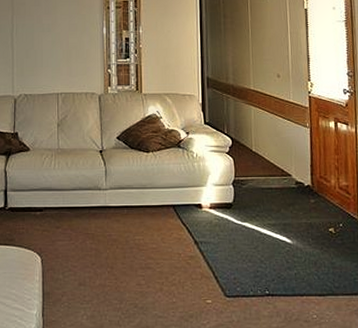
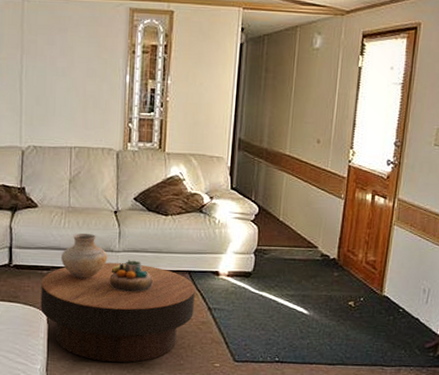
coffee table: none [35,201,181,303] -> present [40,262,195,362]
vase: none [53,173,96,218] -> present [61,233,108,278]
decorative bowl: none [99,197,140,229] -> present [109,260,153,293]

